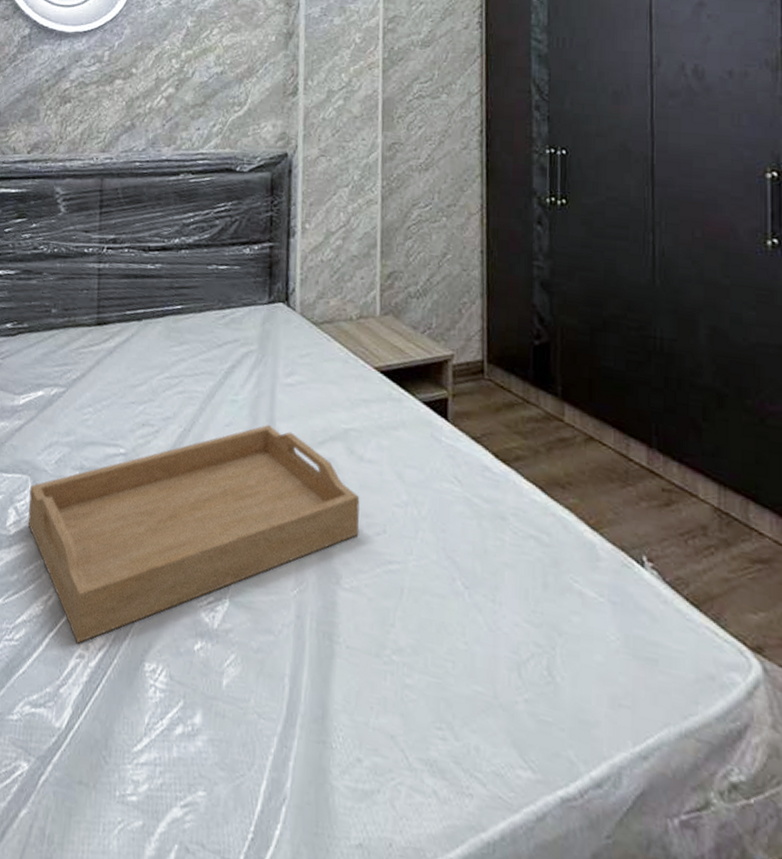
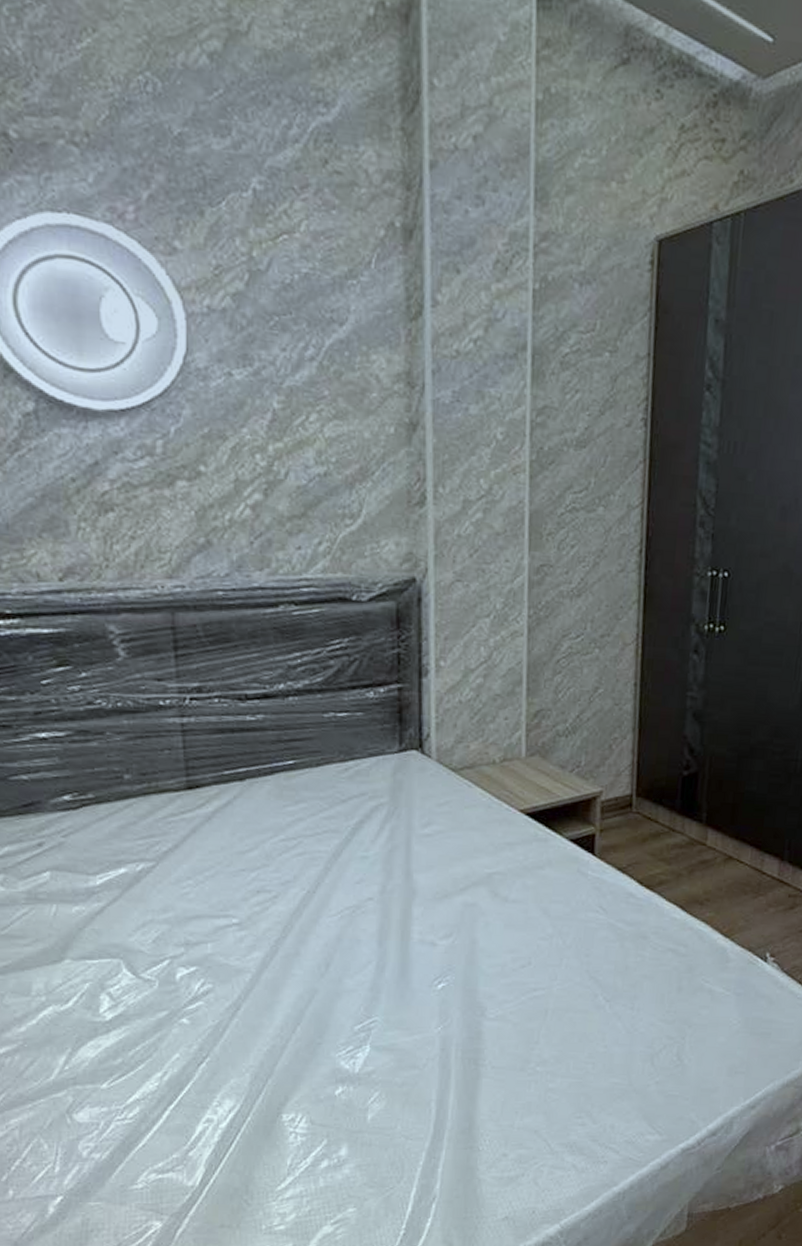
serving tray: present [28,424,360,644] -> none [124,877,505,1110]

